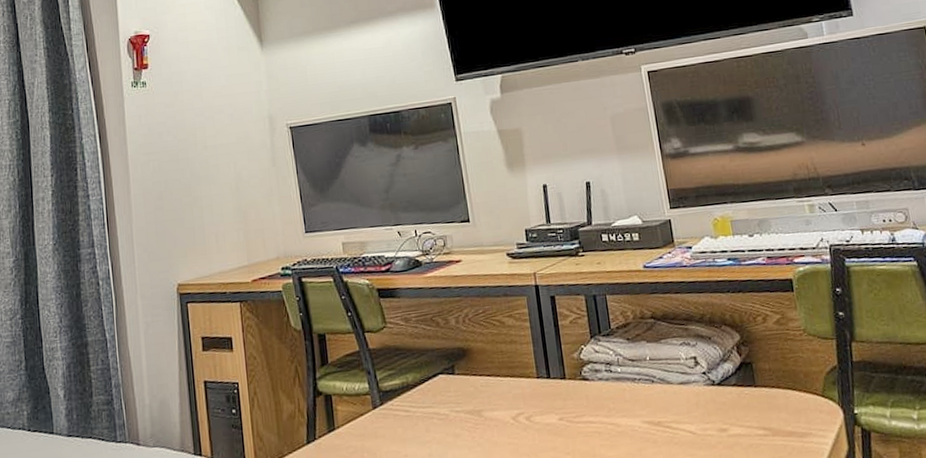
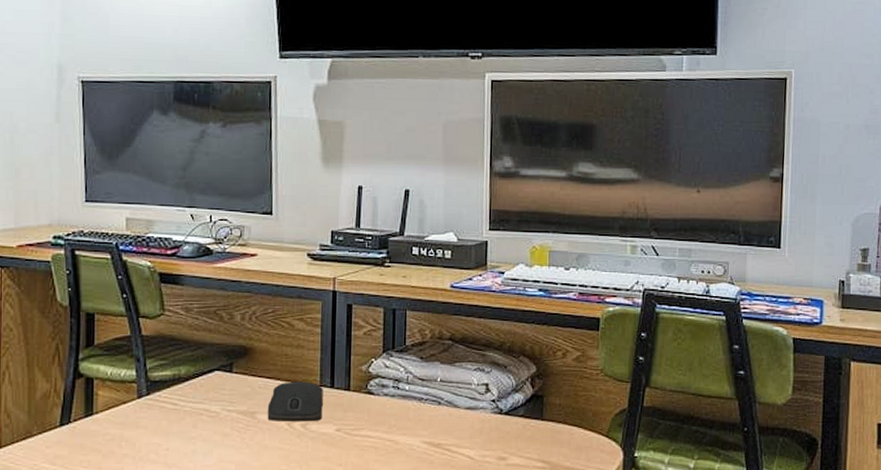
computer mouse: none [491,375,544,418] -> present [267,381,323,422]

